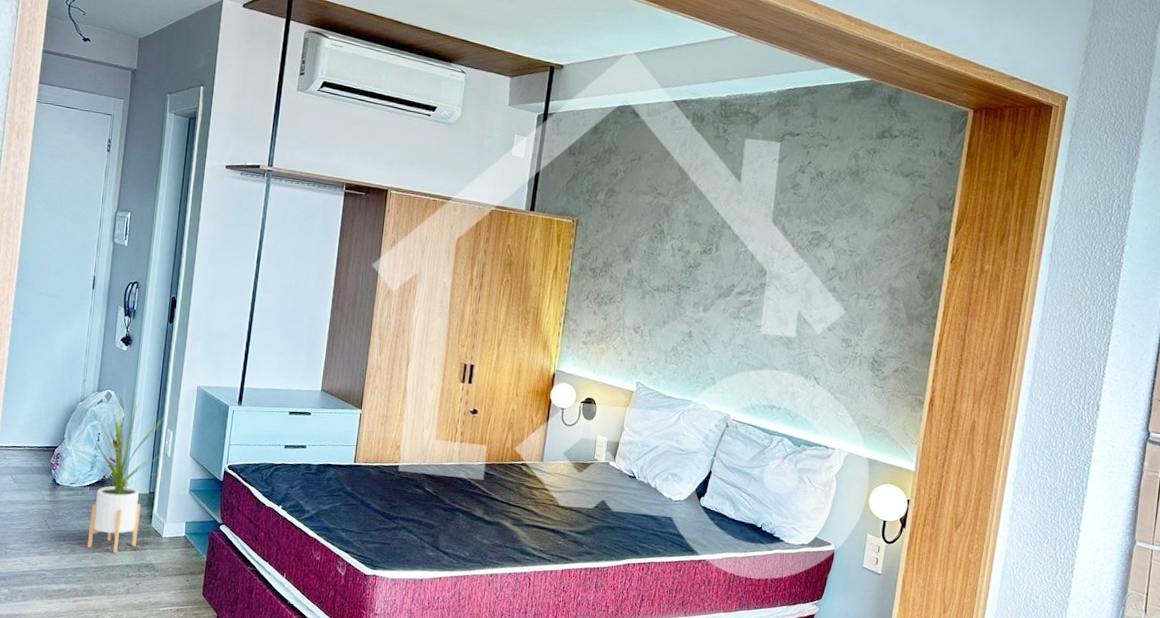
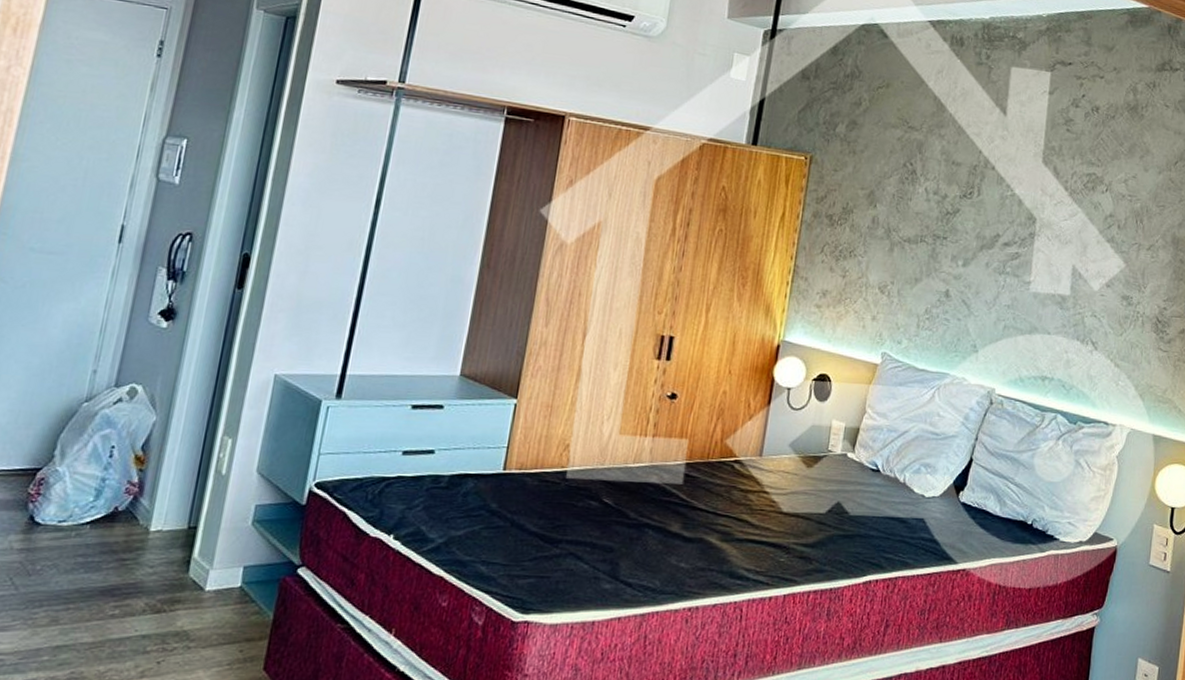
house plant: present [83,400,167,554] -> none [78,398,223,620]

